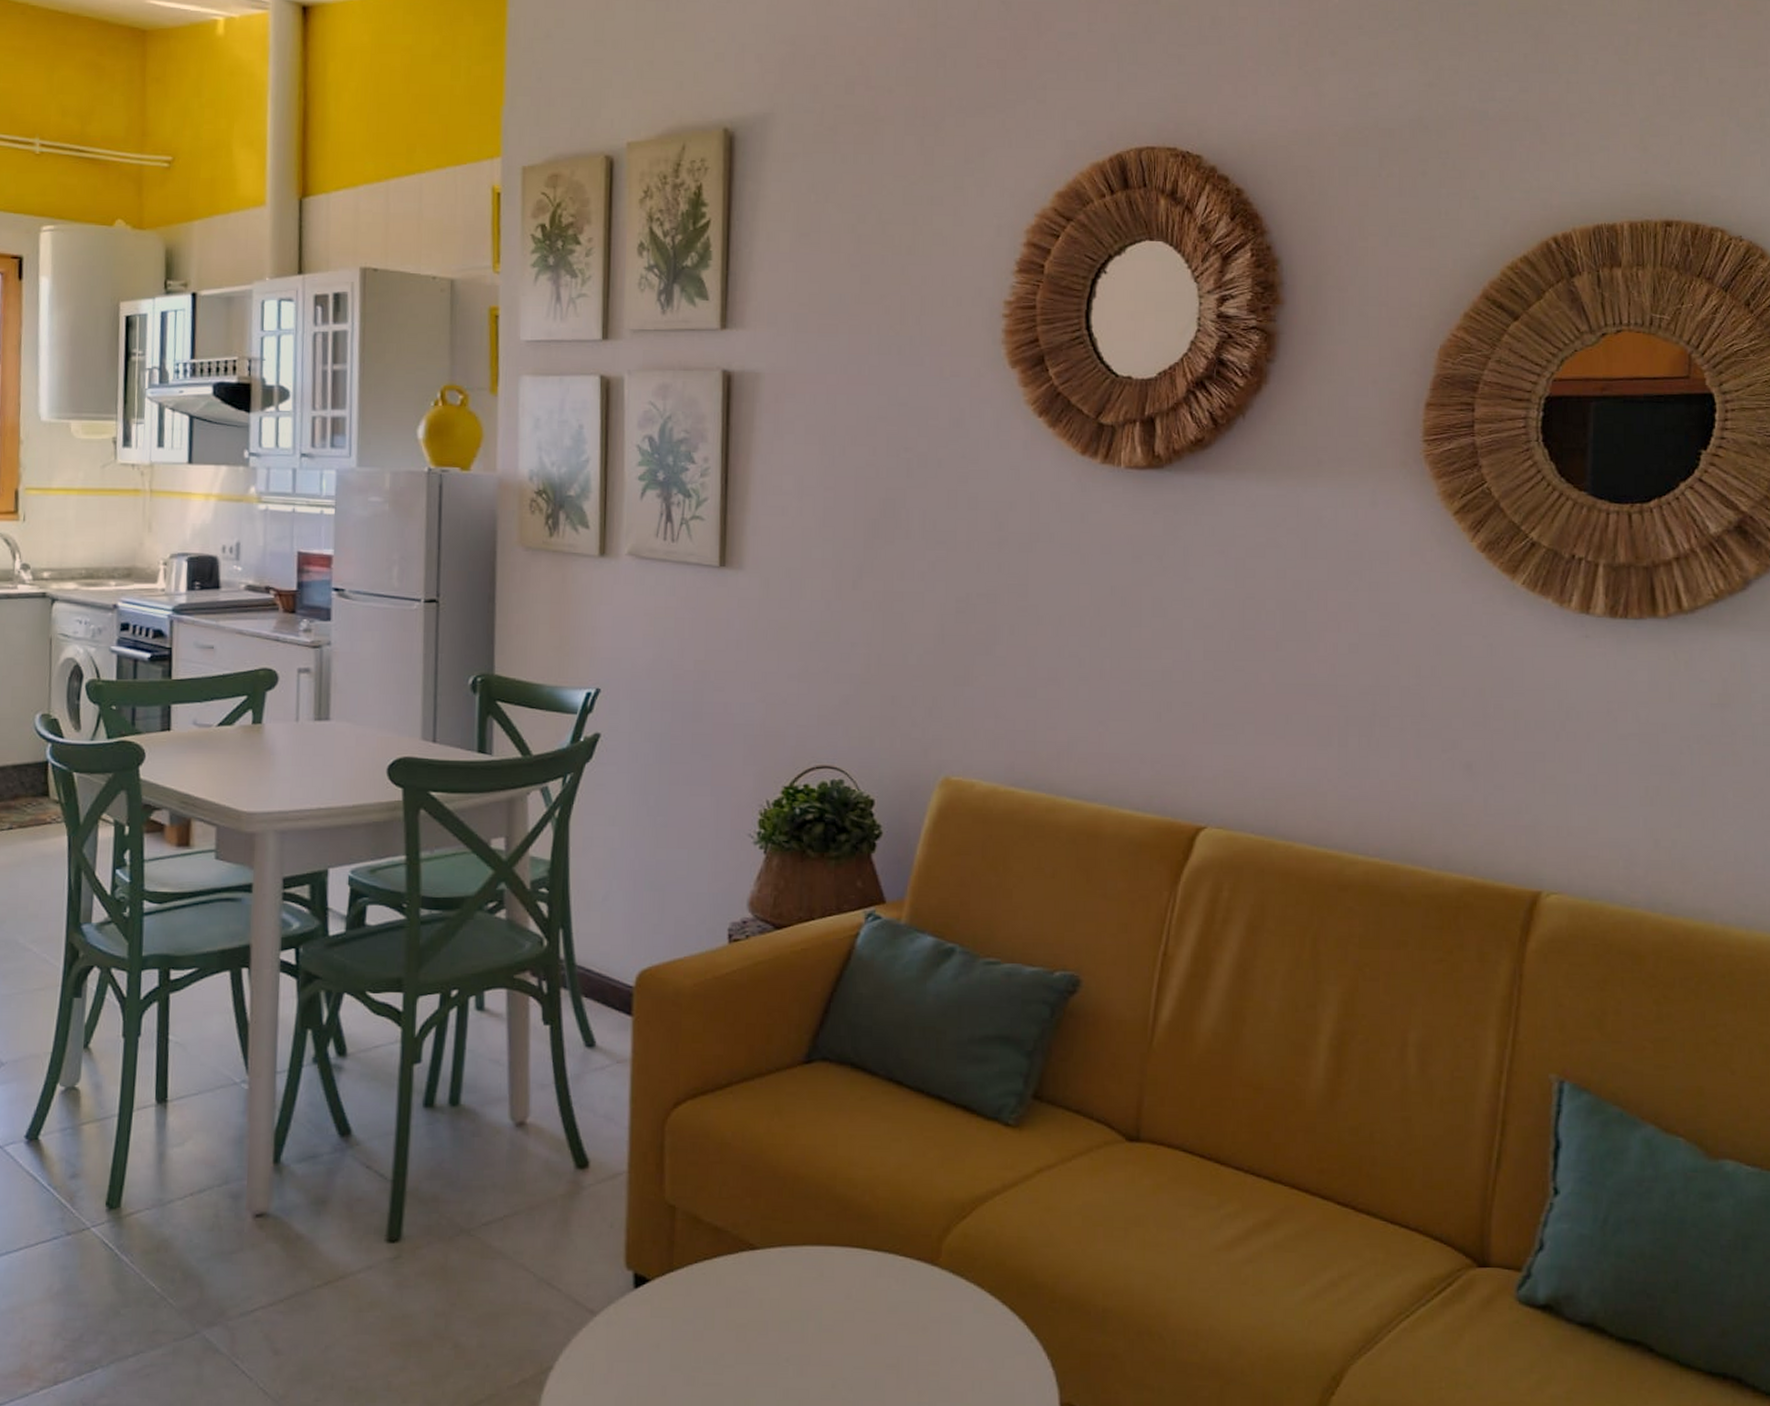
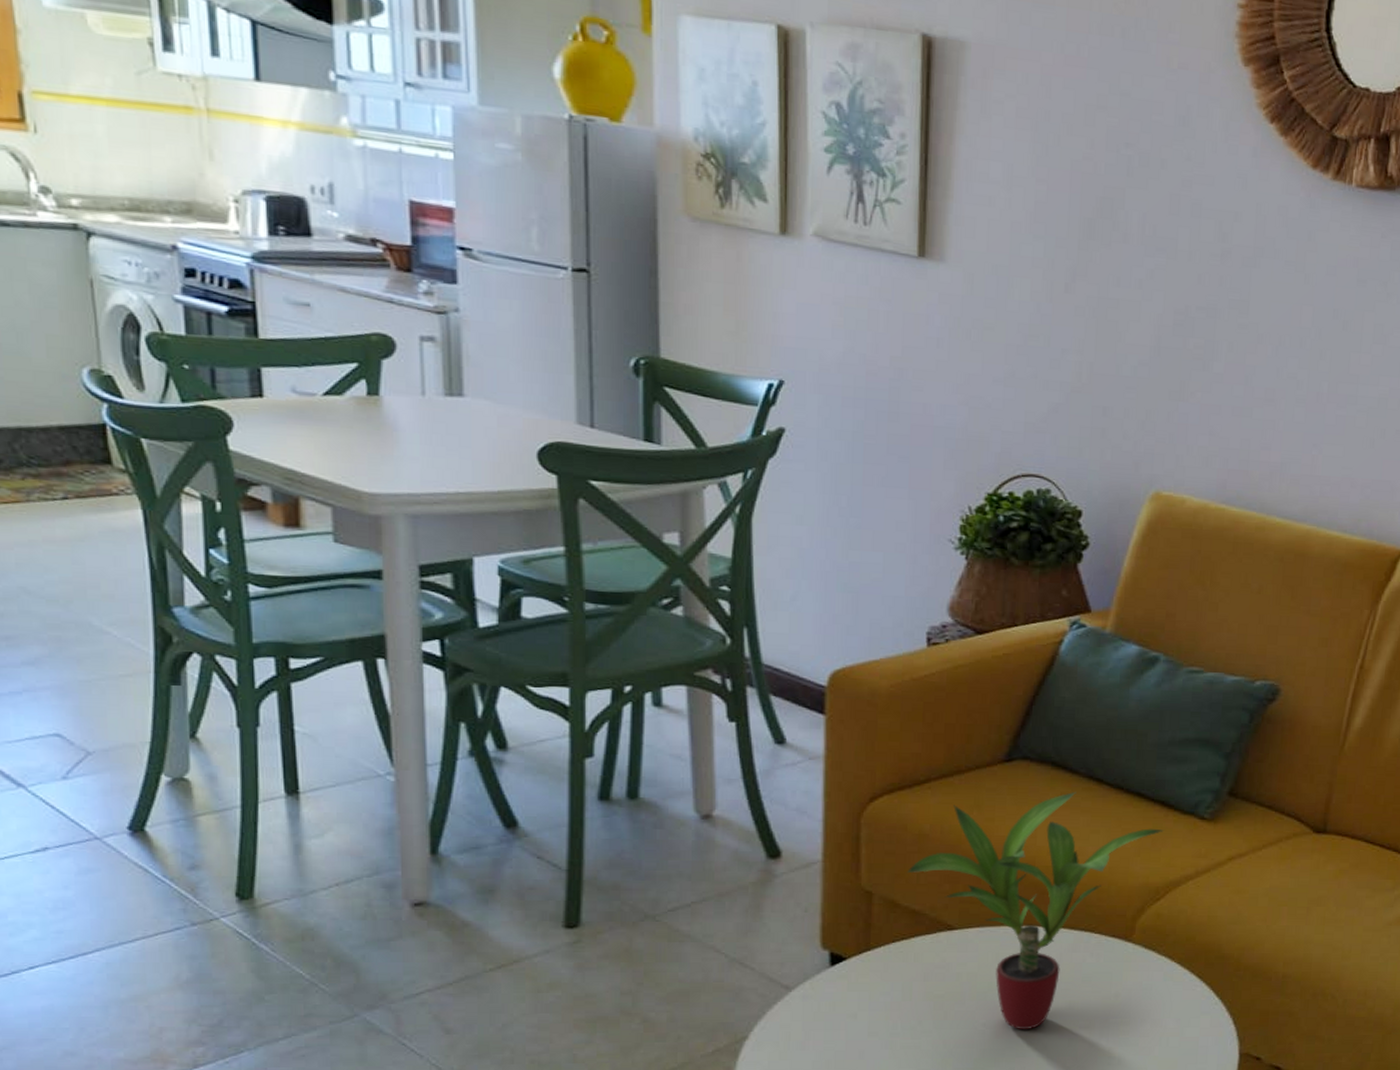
potted plant: none [710,1096,967,1367] -> present [907,792,1164,1029]

